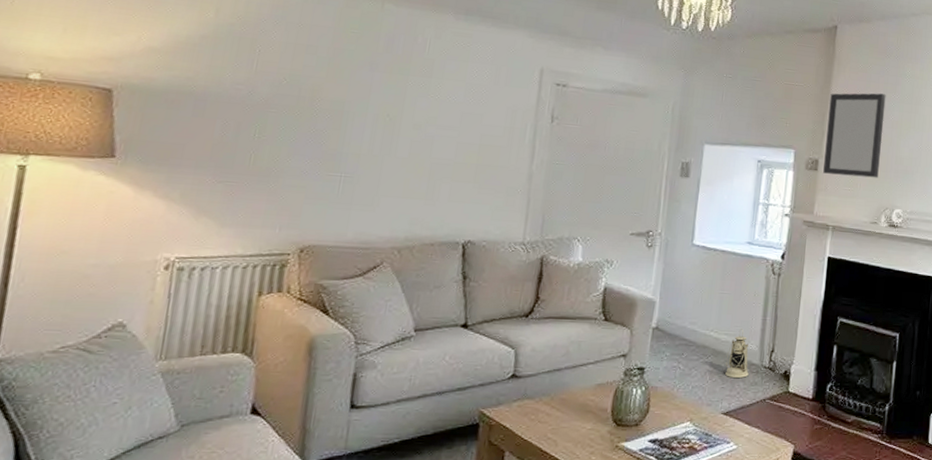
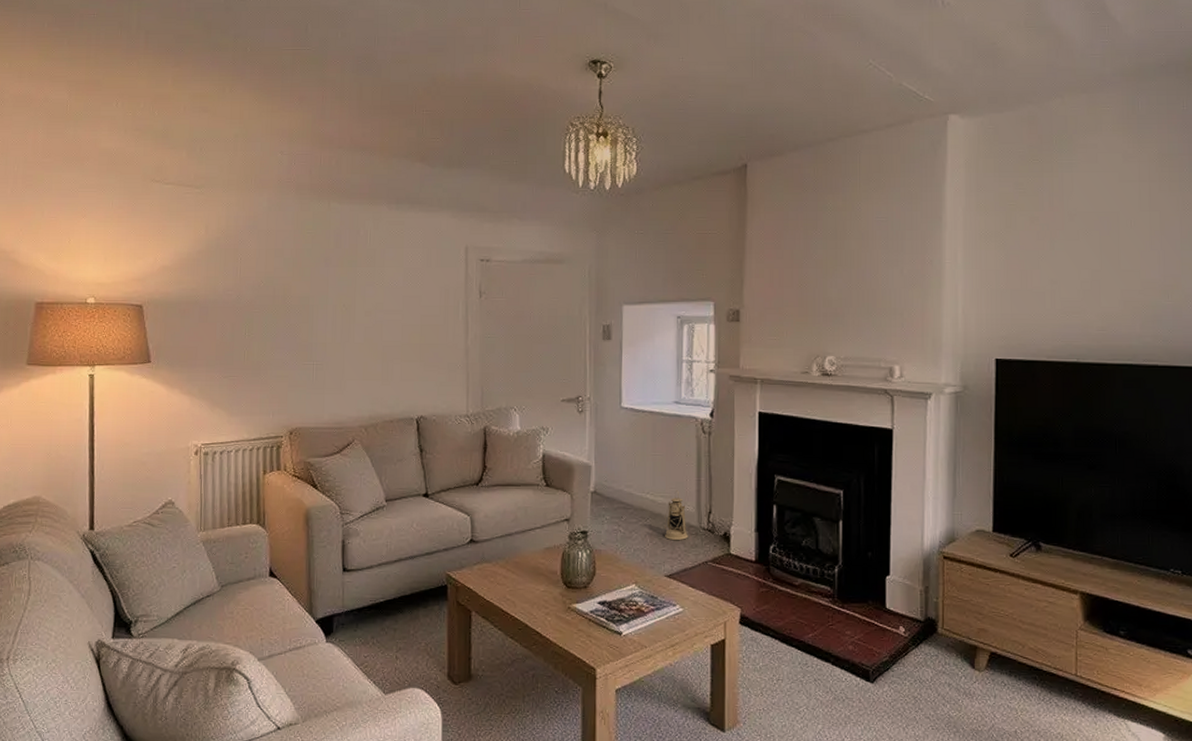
home mirror: present [823,93,886,178] -> none [746,232,807,324]

